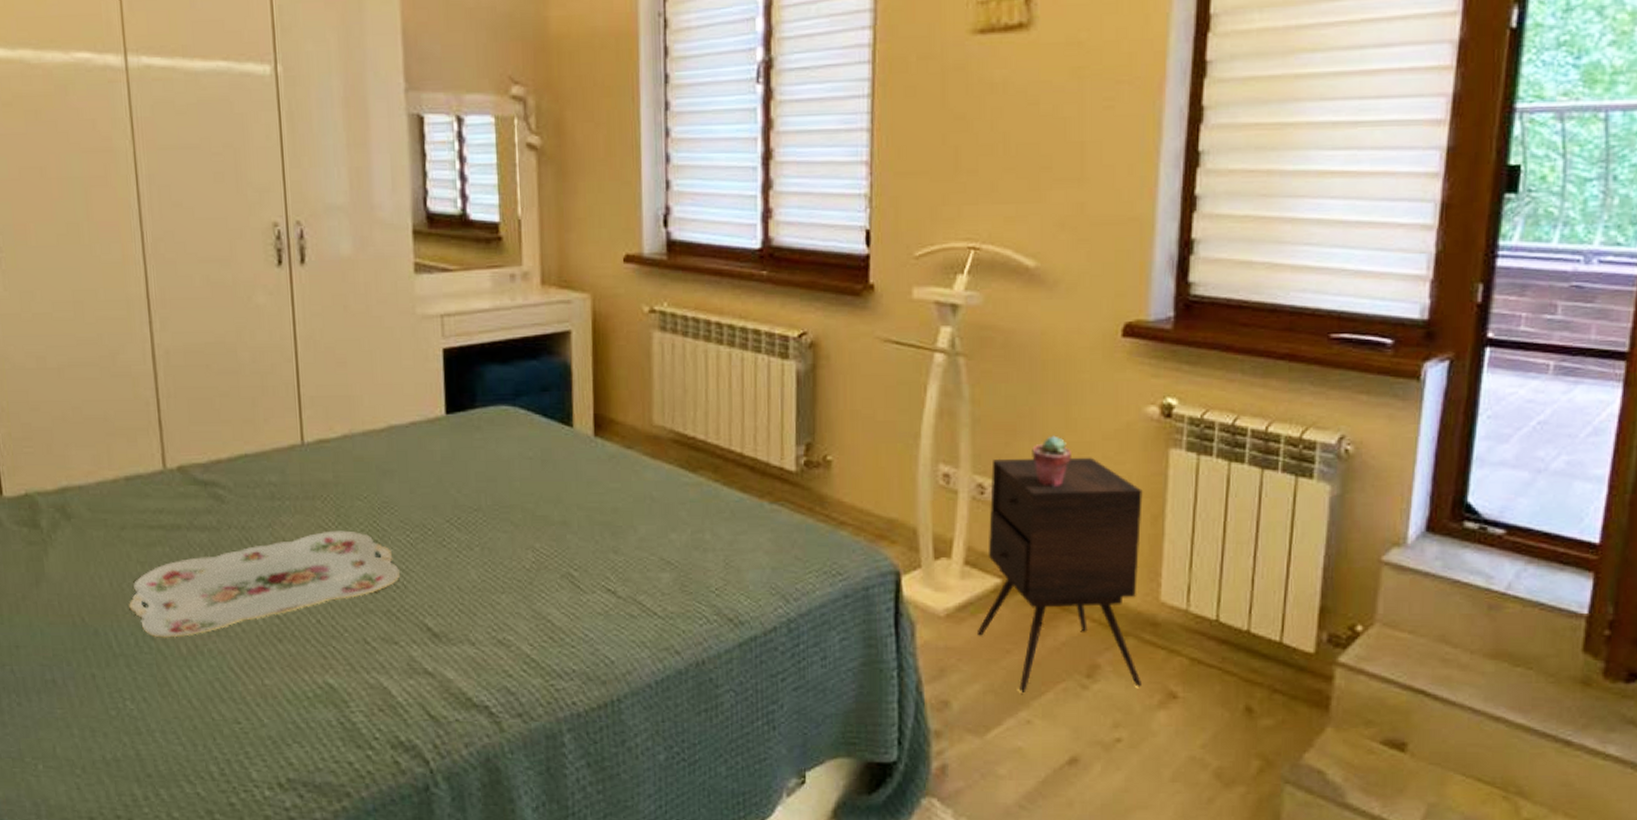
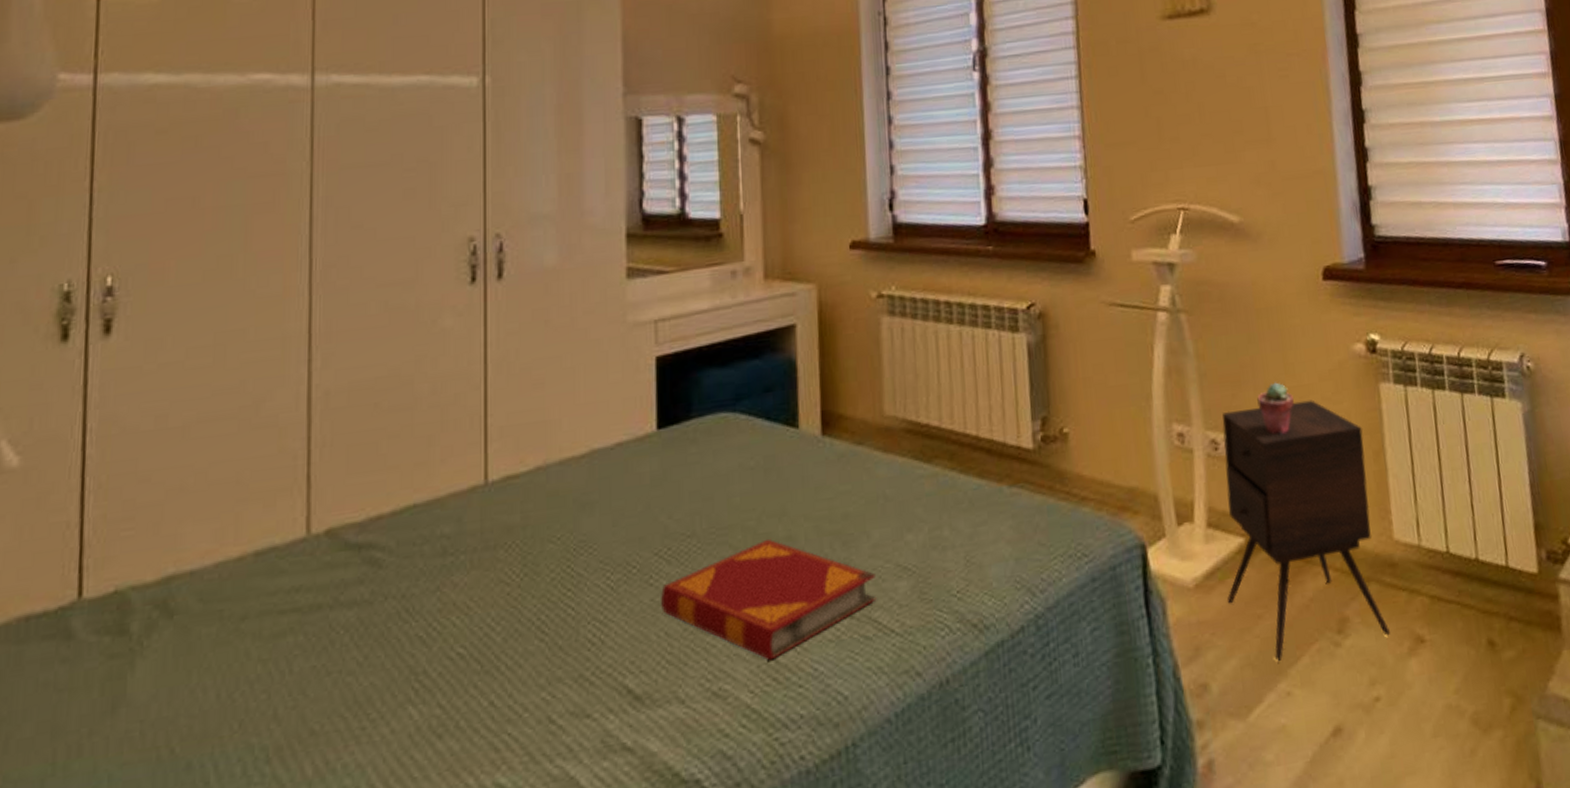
serving tray: present [129,530,401,638] -> none [239,582,598,760]
hardback book: none [453,521,642,622] -> present [661,538,877,661]

